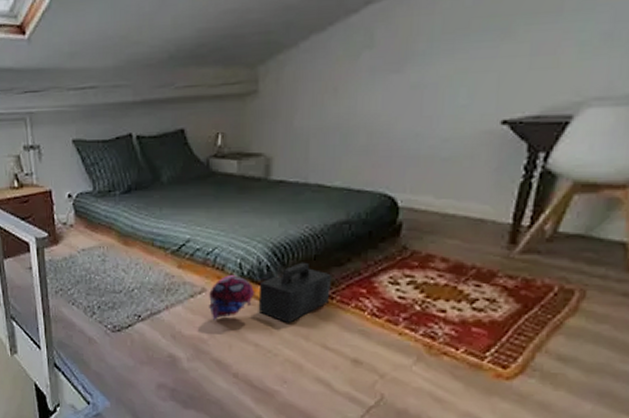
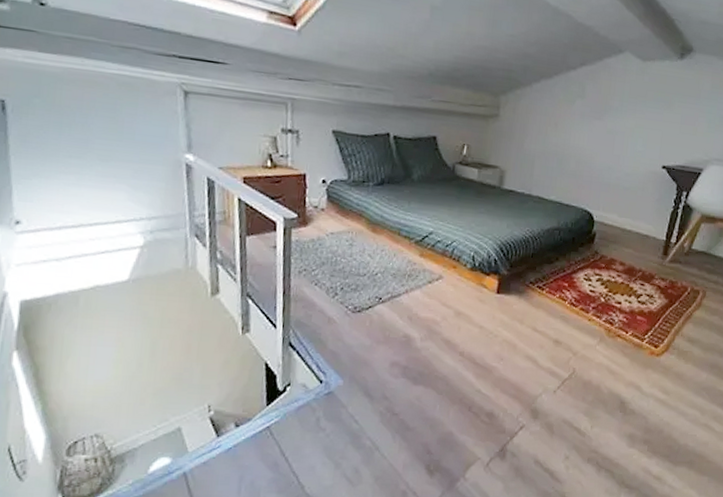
plush toy: present [209,274,255,320] -> none [444,264,484,304]
speaker: present [258,262,331,323] -> none [485,258,543,309]

